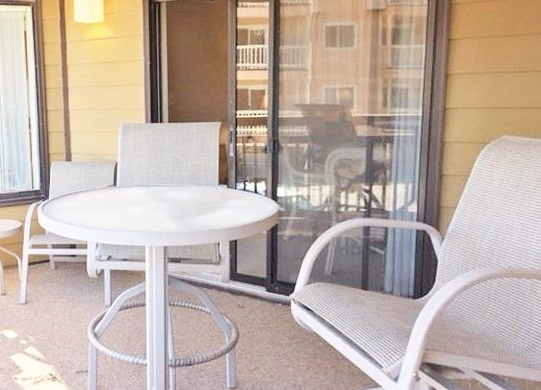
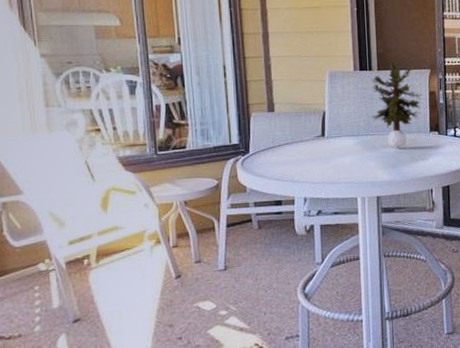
potted plant: none [161,110,212,200] -> present [371,57,422,149]

